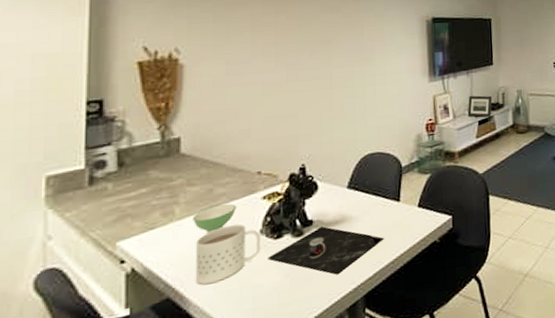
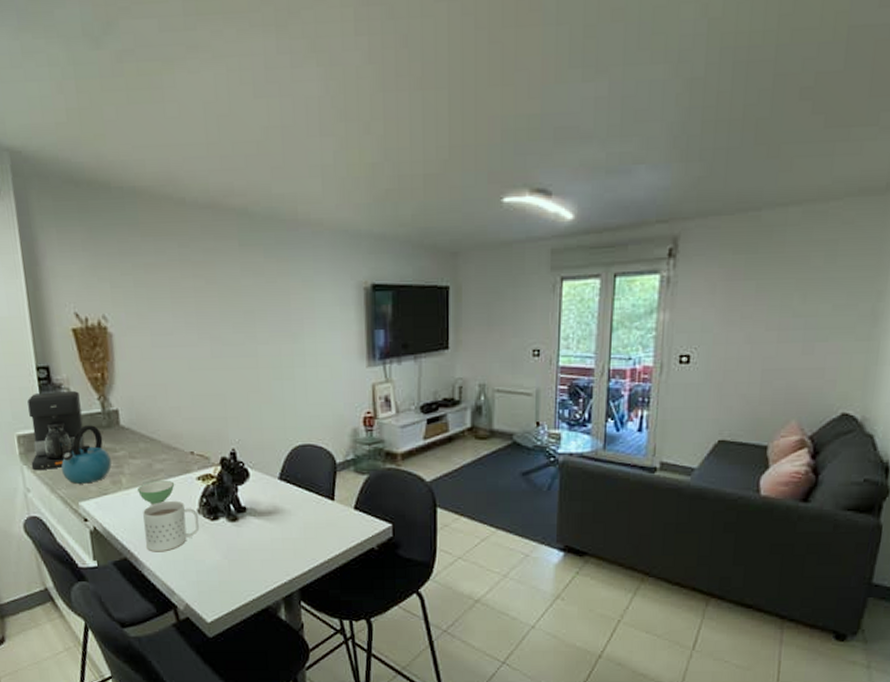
coffee maker: none [59,122,136,214] -> present [27,391,85,471]
kettle: none [100,156,164,222] -> present [61,425,112,484]
place setting: present [268,226,385,275] -> none [206,515,319,564]
picture frame: present [467,95,493,118] -> none [413,387,446,415]

